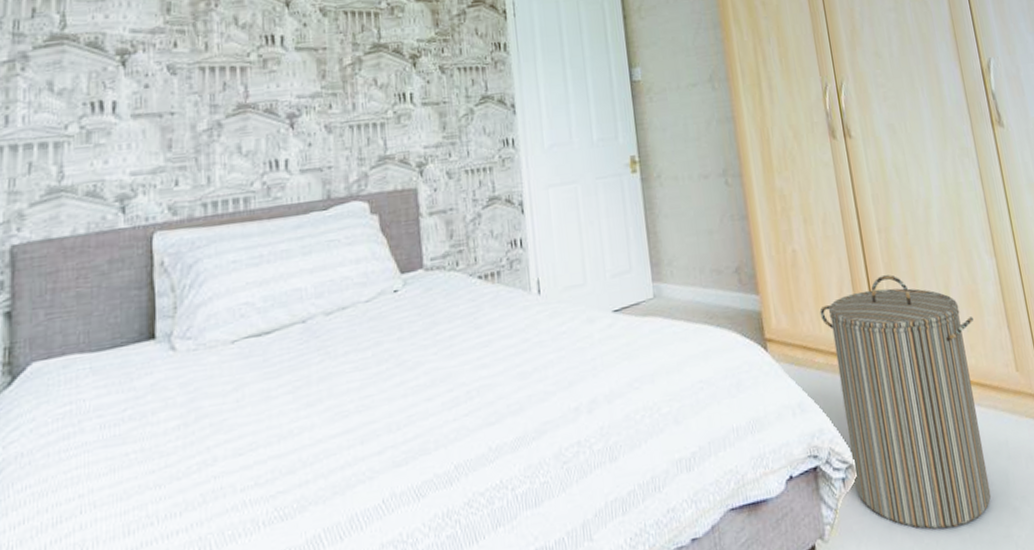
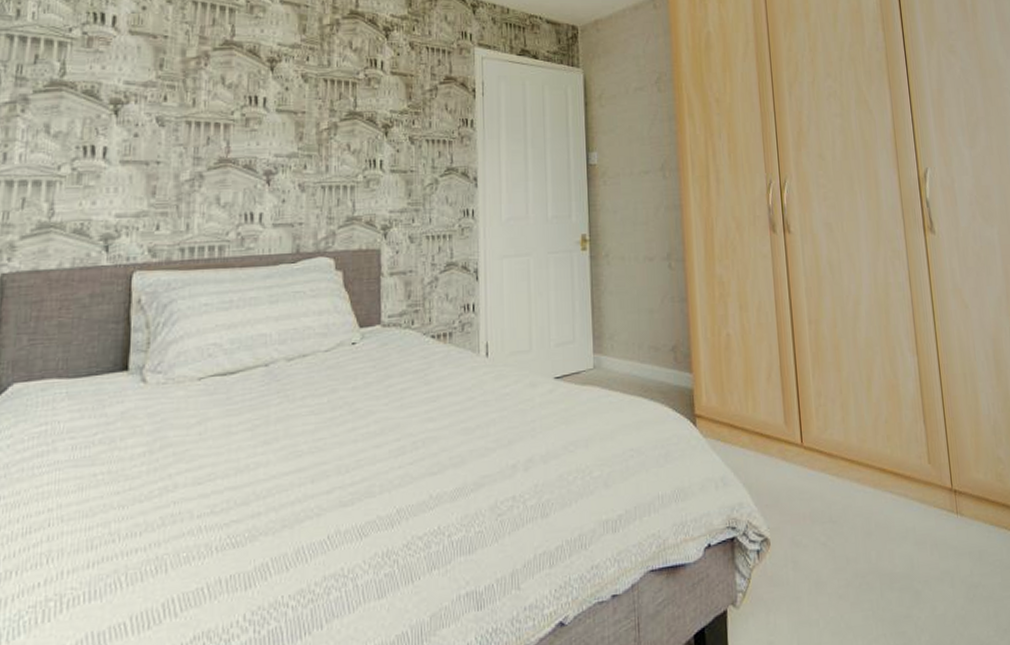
laundry hamper: present [819,275,992,530] -> none [748,364,896,605]

